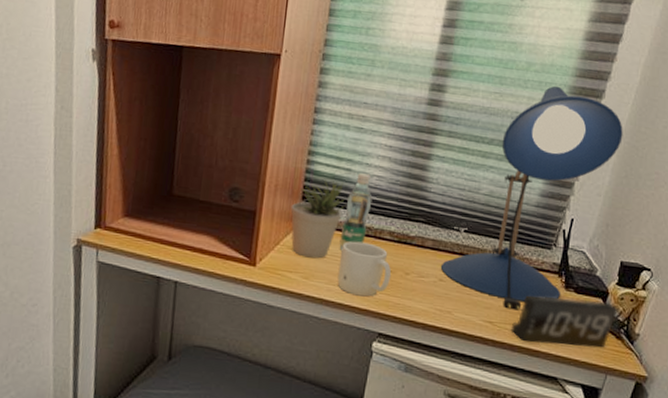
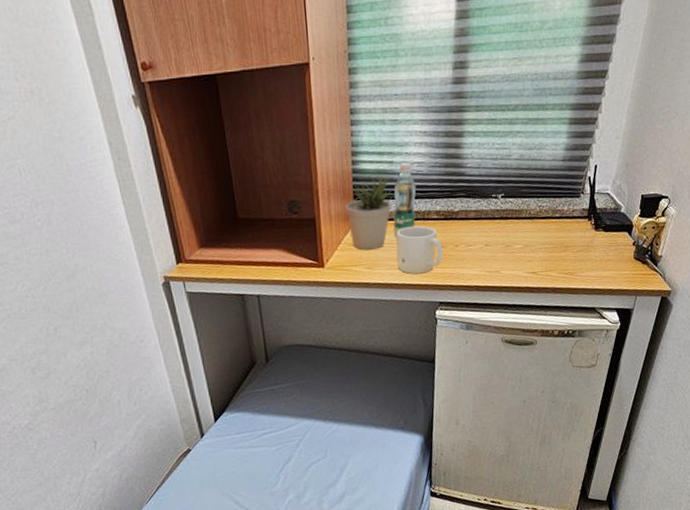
desk lamp: present [441,86,623,311] -> none [485,39,635,258]
alarm clock: present [510,295,618,348] -> none [551,234,642,282]

